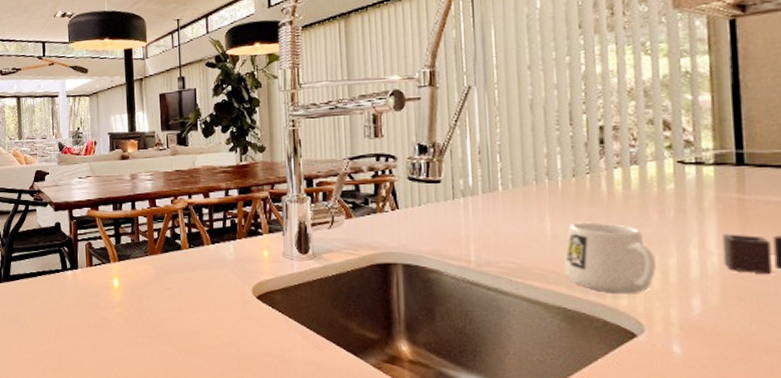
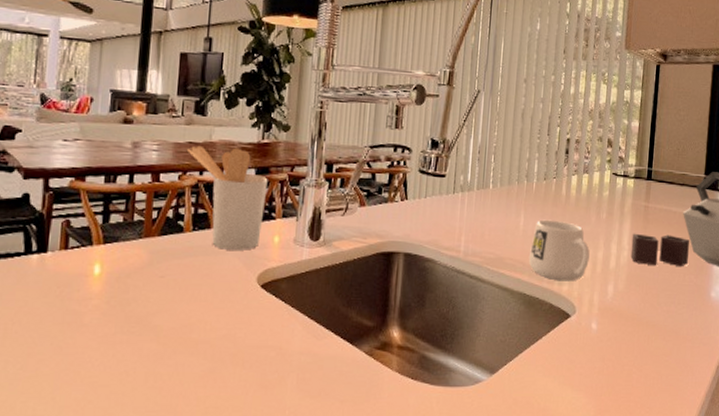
utensil holder: none [175,171,251,265] -> present [186,145,268,250]

